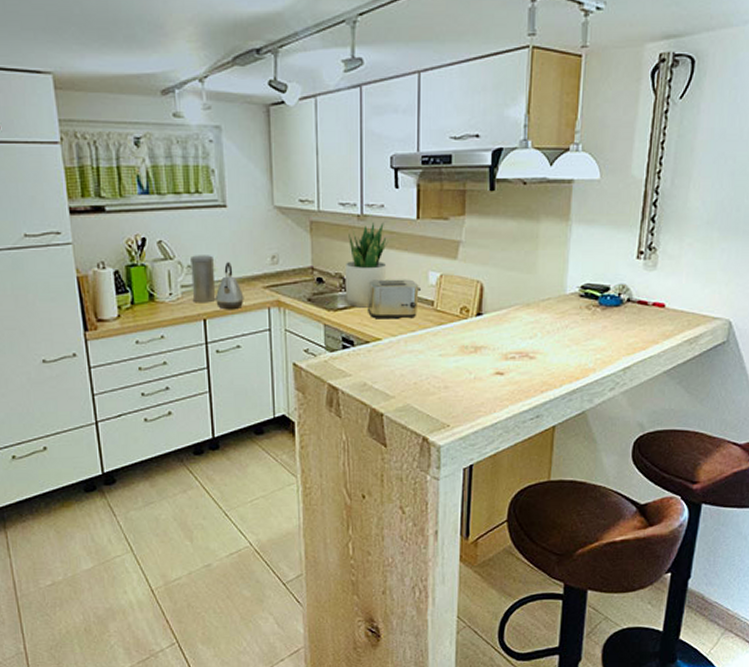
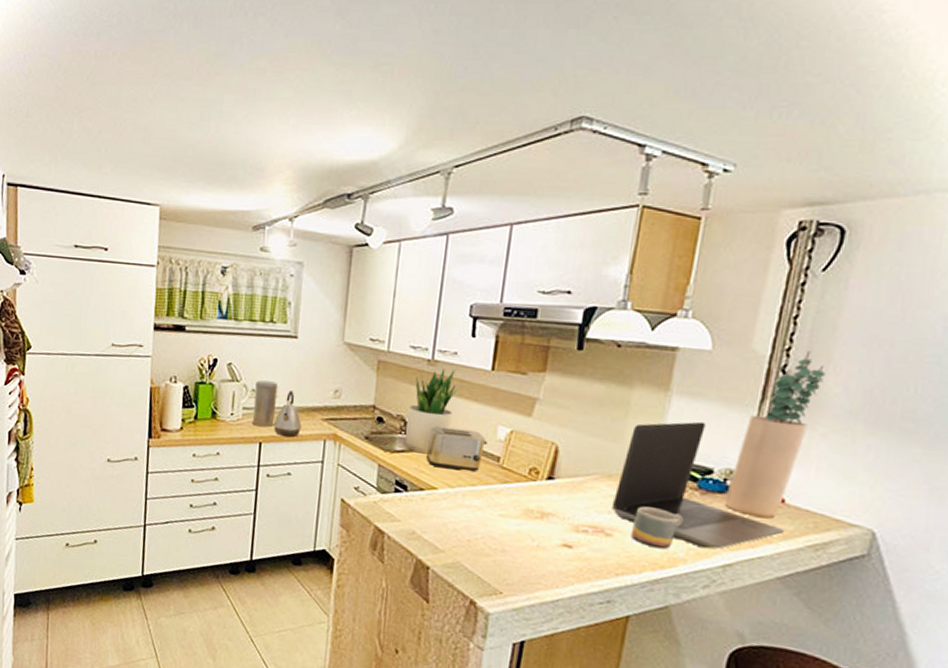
laptop computer: none [532,245,667,357] -> present [611,421,785,549]
mug: none [549,327,590,363] -> present [630,506,683,550]
vase: none [620,172,688,323] -> present [724,351,826,519]

